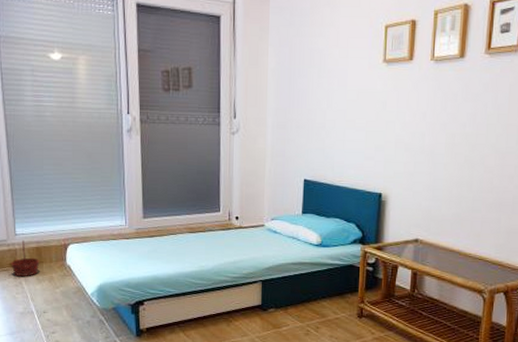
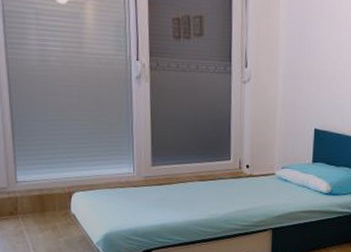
basket: present [11,241,40,276] -> none [11,188,43,225]

